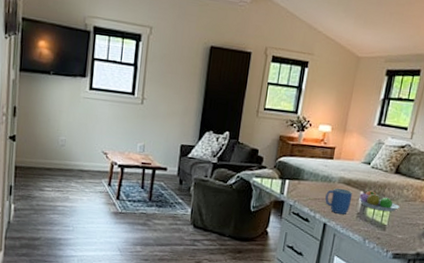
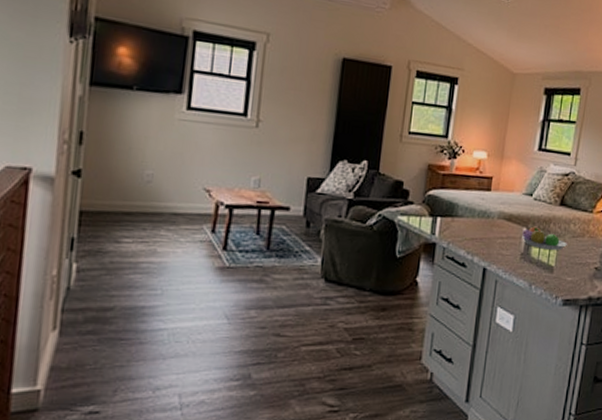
mug: present [325,187,353,215] -> none [483,224,515,256]

